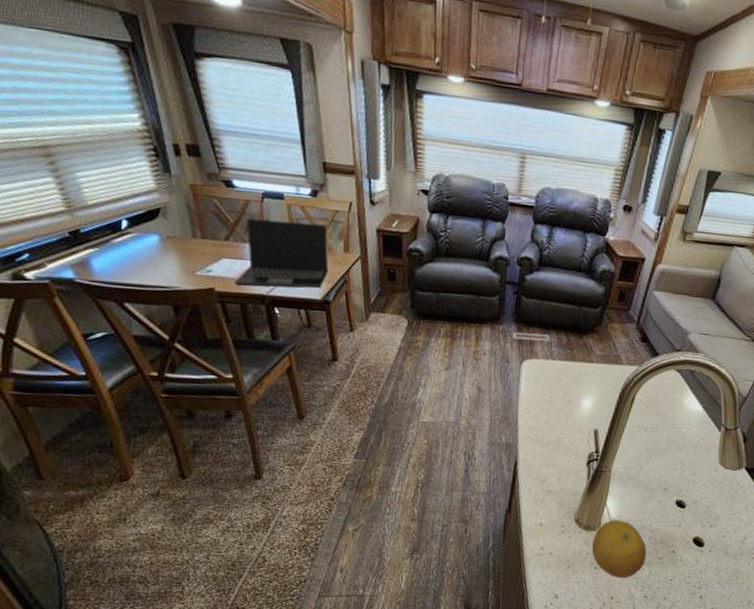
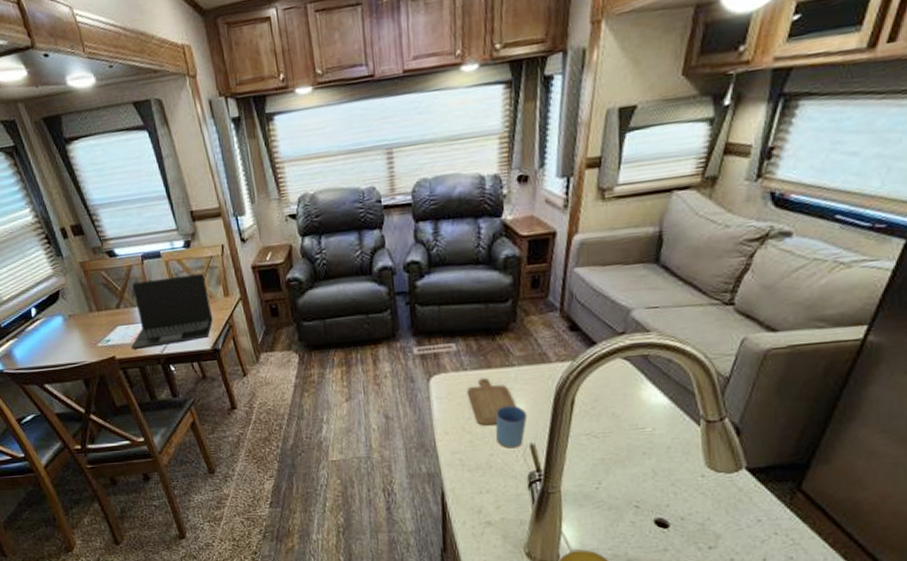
chopping board: none [551,368,589,410] -> present [467,377,516,426]
mug: none [569,394,597,431] -> present [495,405,528,449]

